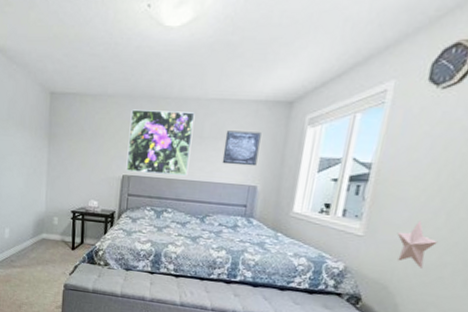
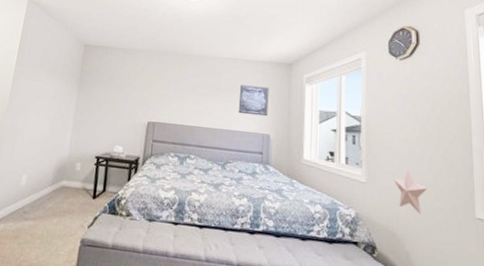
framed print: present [126,109,195,176] -> none [151,63,213,124]

